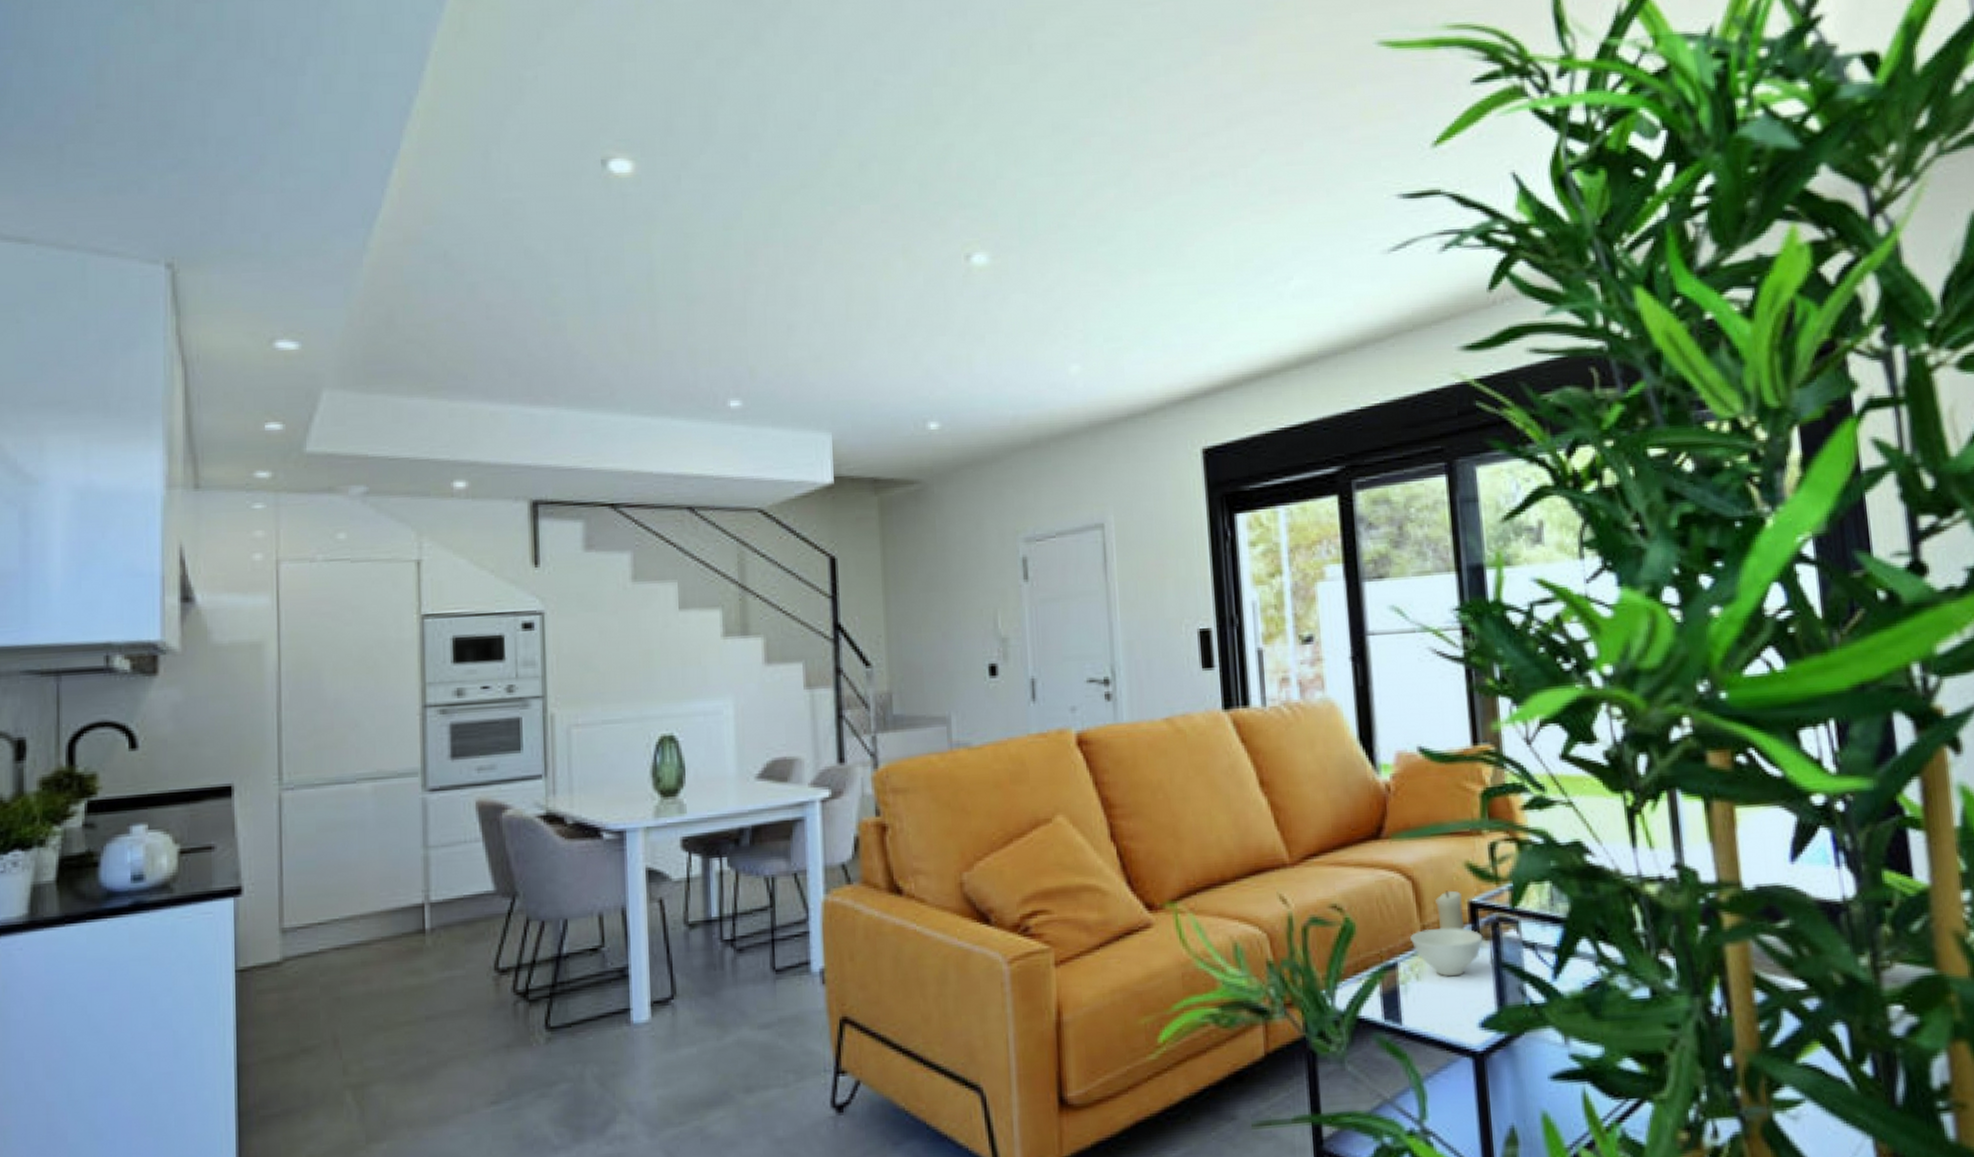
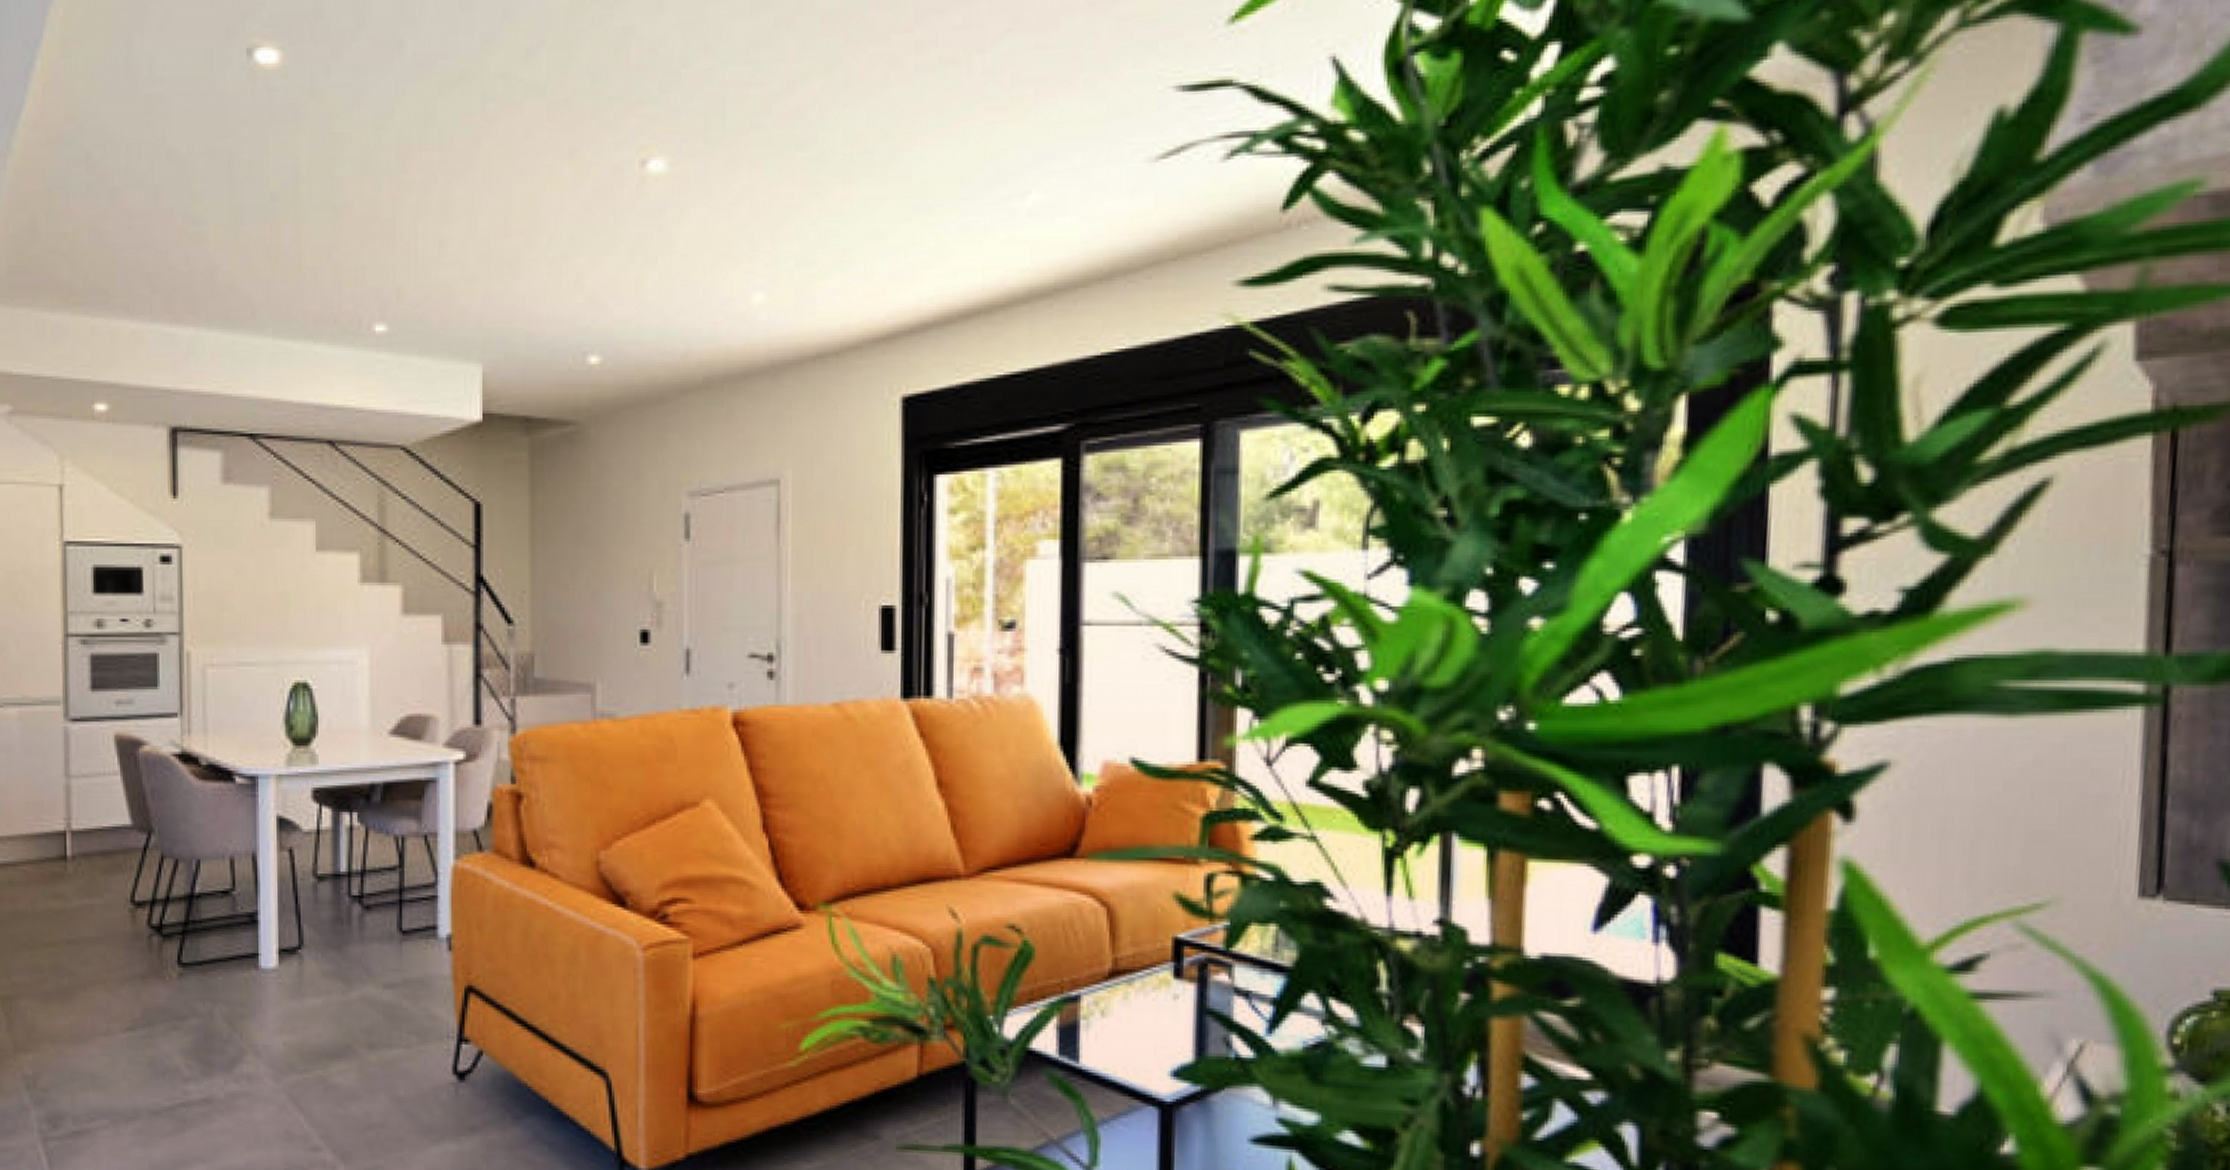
bowl: present [1410,928,1483,977] -> none [1099,962,1186,1018]
candle: present [1435,890,1465,930] -> none [1133,922,1167,968]

